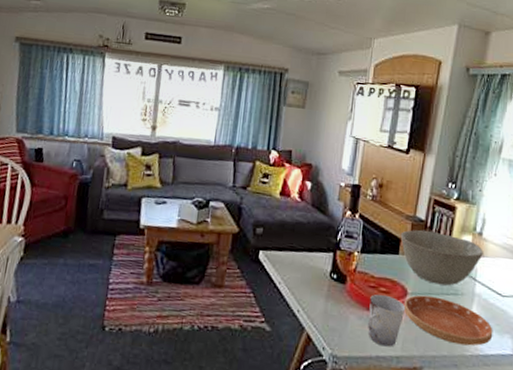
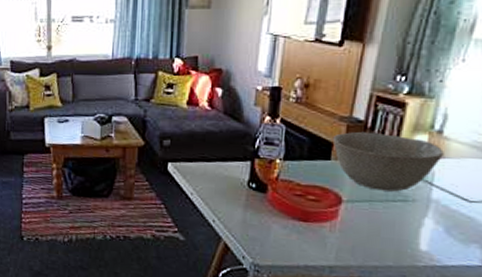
cup: present [368,294,406,347] -> none [294,202,340,257]
saucer: present [404,295,493,346] -> none [338,202,455,256]

